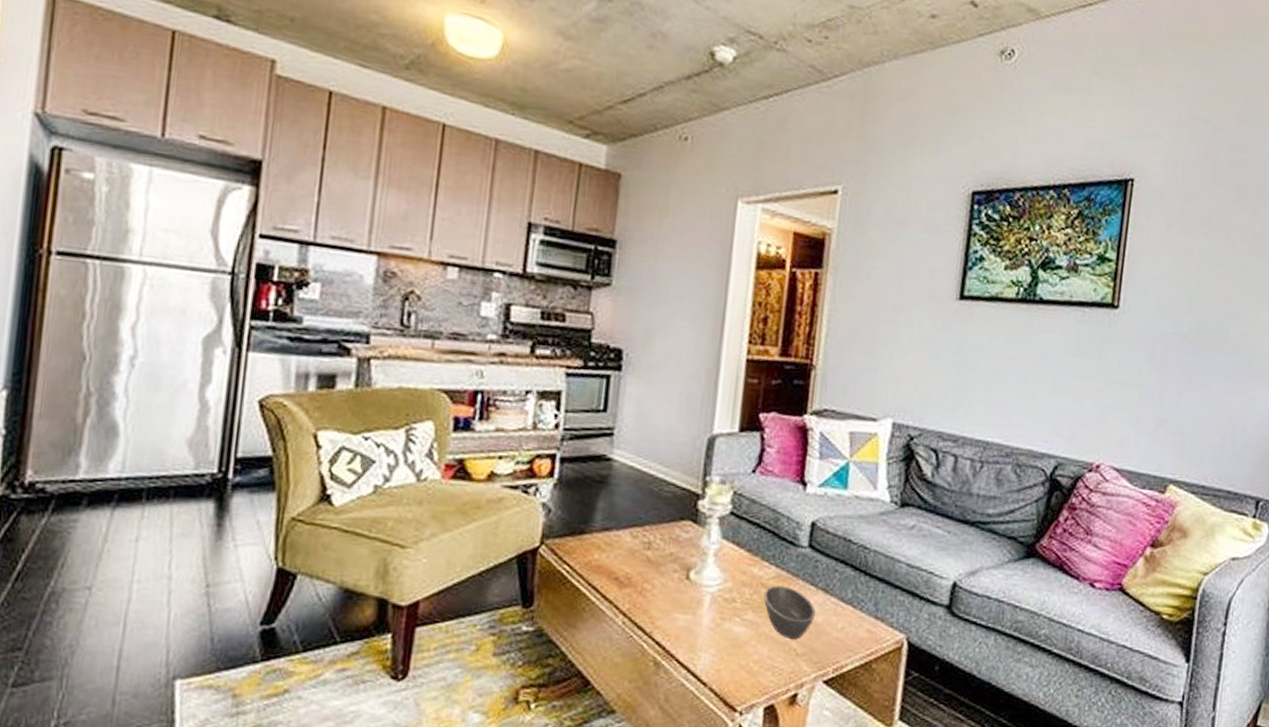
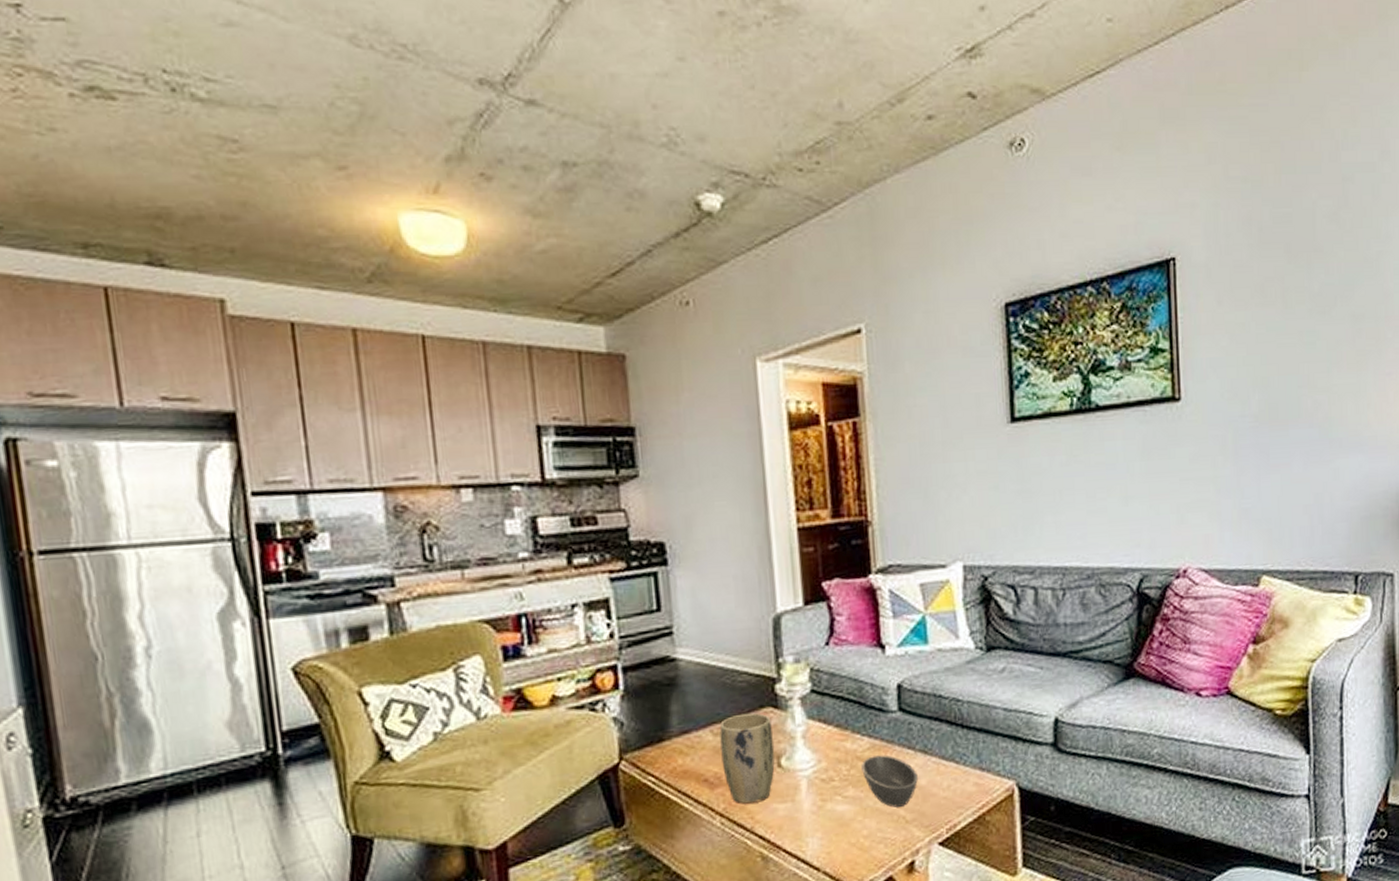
plant pot: none [634,522,688,609] -> present [719,713,775,804]

